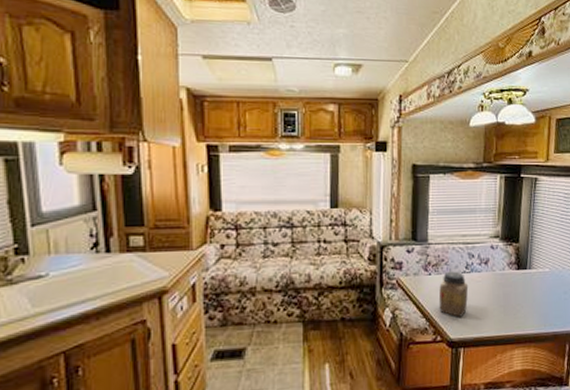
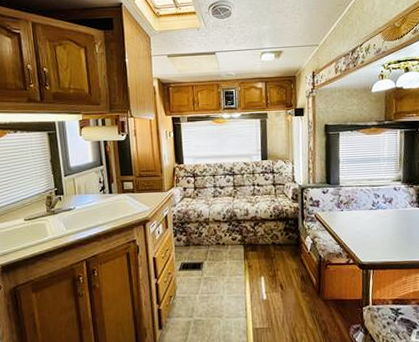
jar: present [438,271,469,317] -> none [350,208,376,245]

